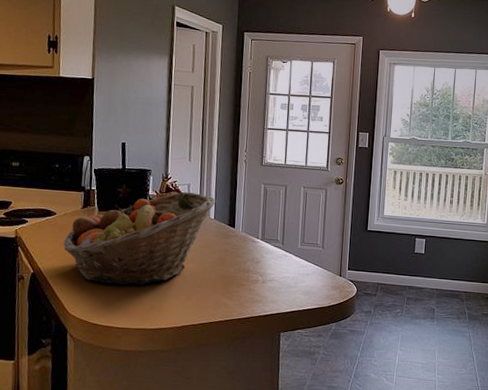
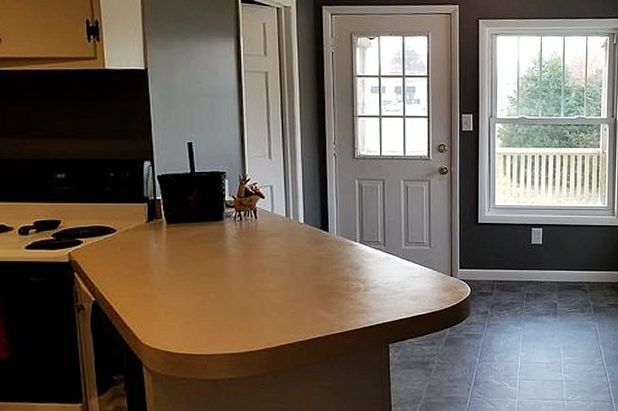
fruit basket: present [63,191,216,285] -> none [129,194,305,307]

